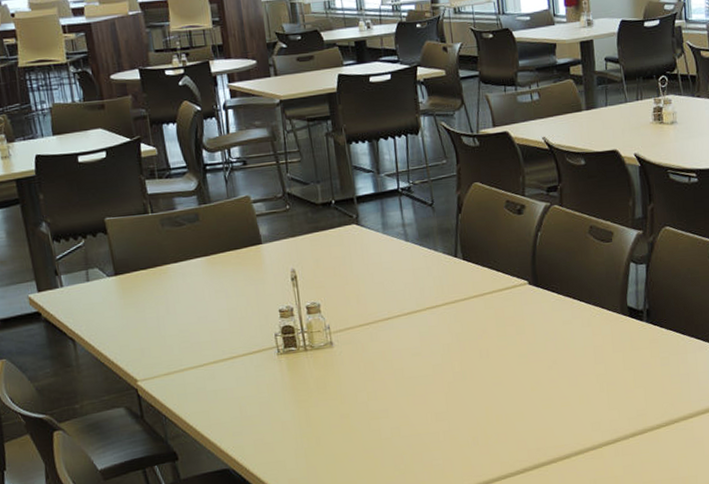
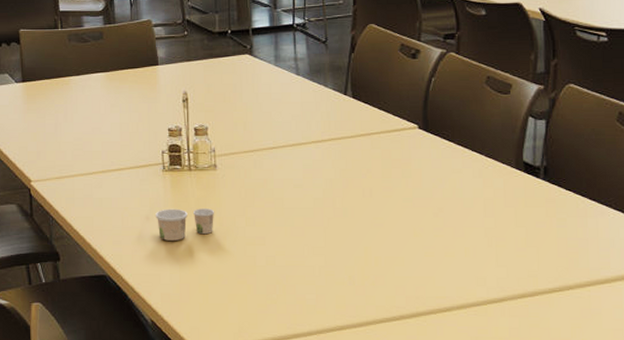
paper cup: none [274,387,336,426] -> present [156,208,215,241]

